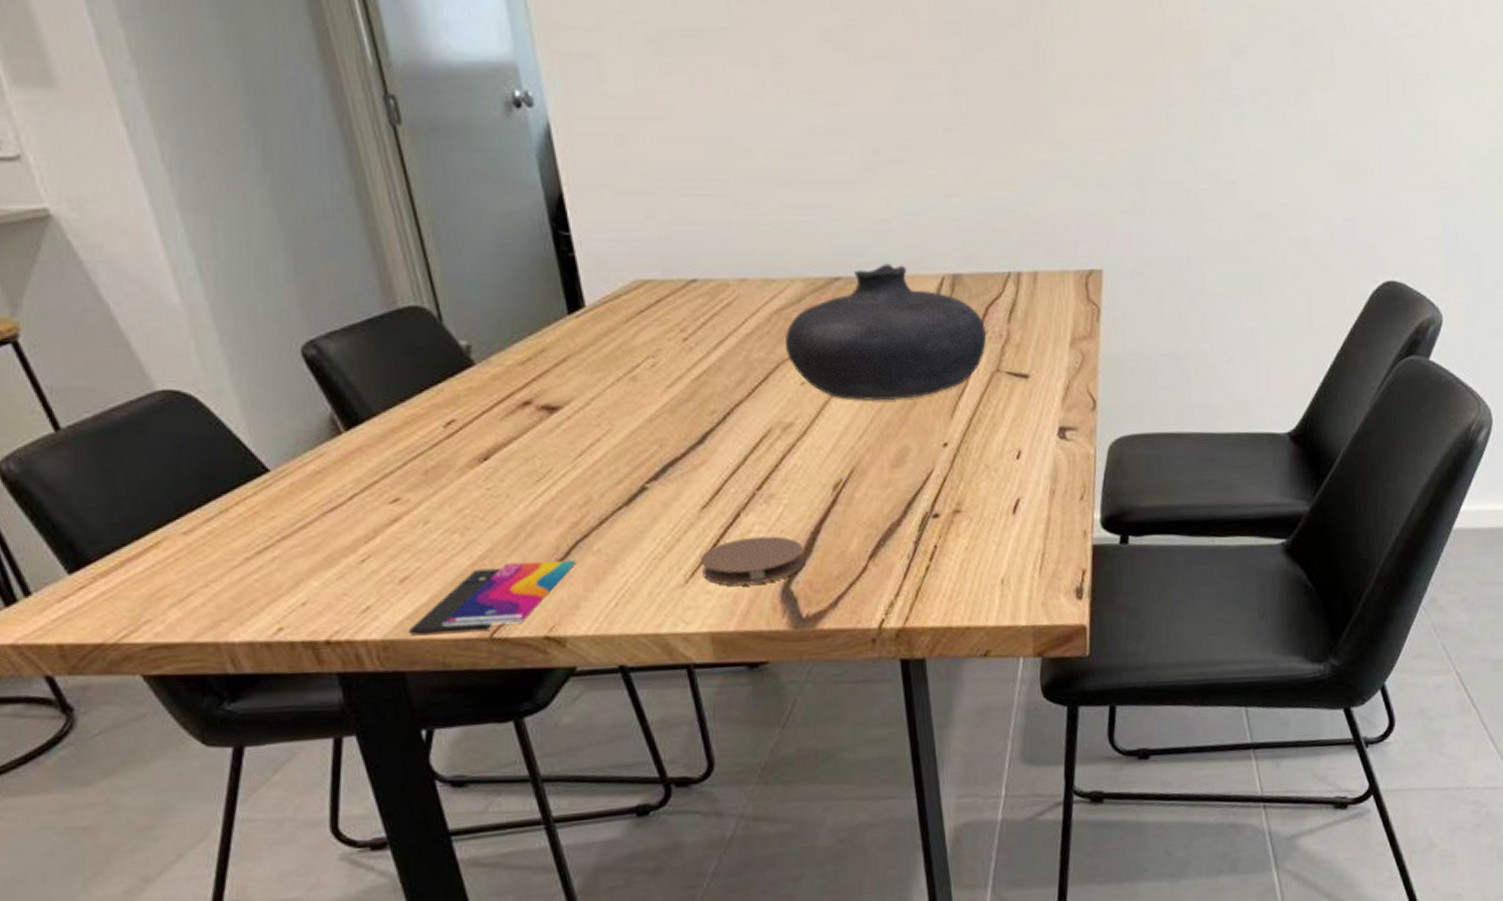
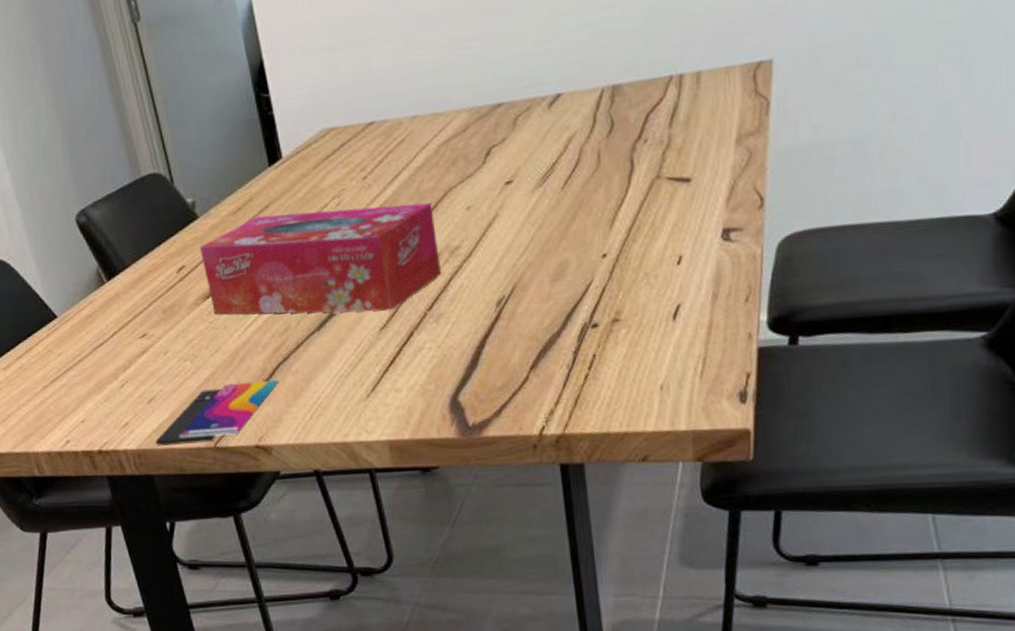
tissue box: none [475,370,773,489] -> present [199,202,442,315]
coaster: present [700,536,805,586] -> none [379,352,471,398]
vase: present [784,264,986,402] -> none [451,83,646,220]

